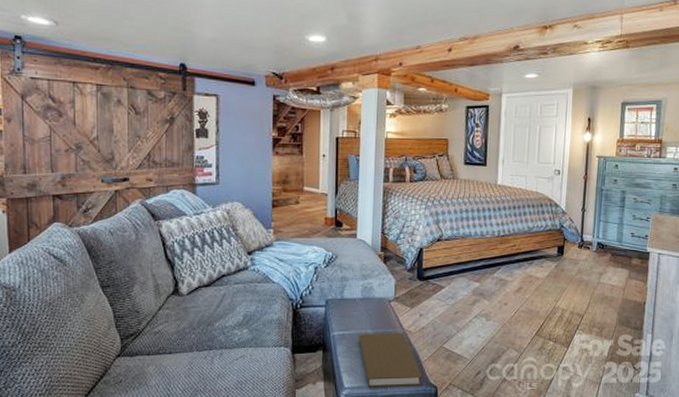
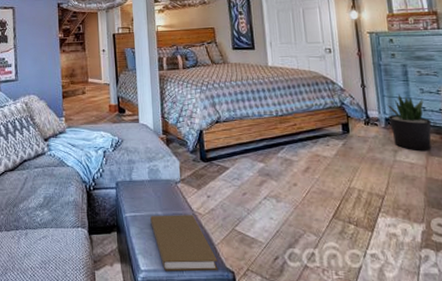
planter: none [600,219,637,275] -> present [386,94,432,152]

